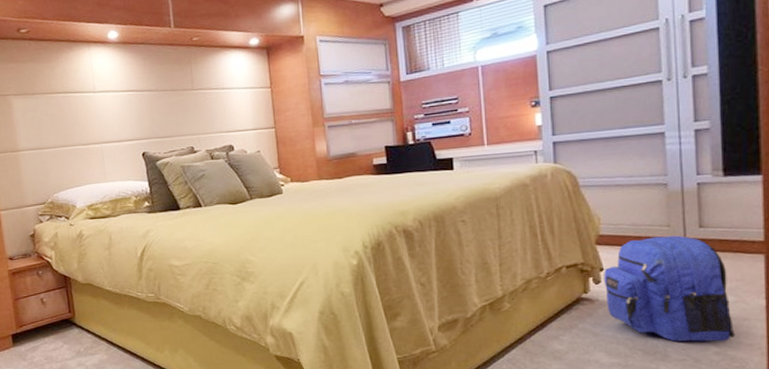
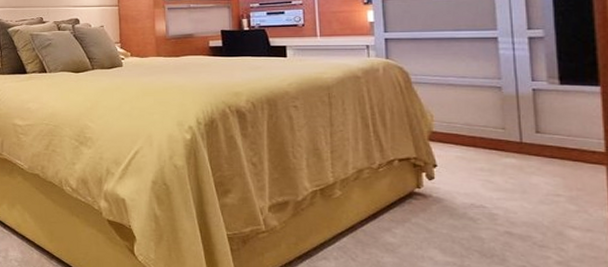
backpack: present [604,235,735,342] -> none [437,138,578,251]

